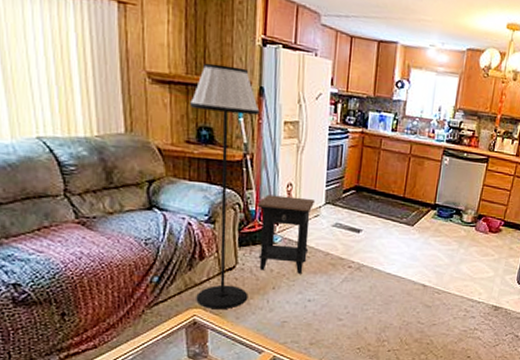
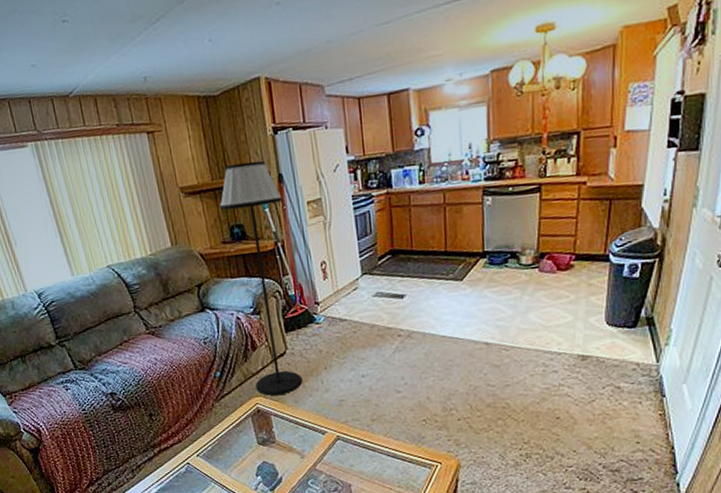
side table: present [257,194,316,274] -> none [295,273,354,353]

